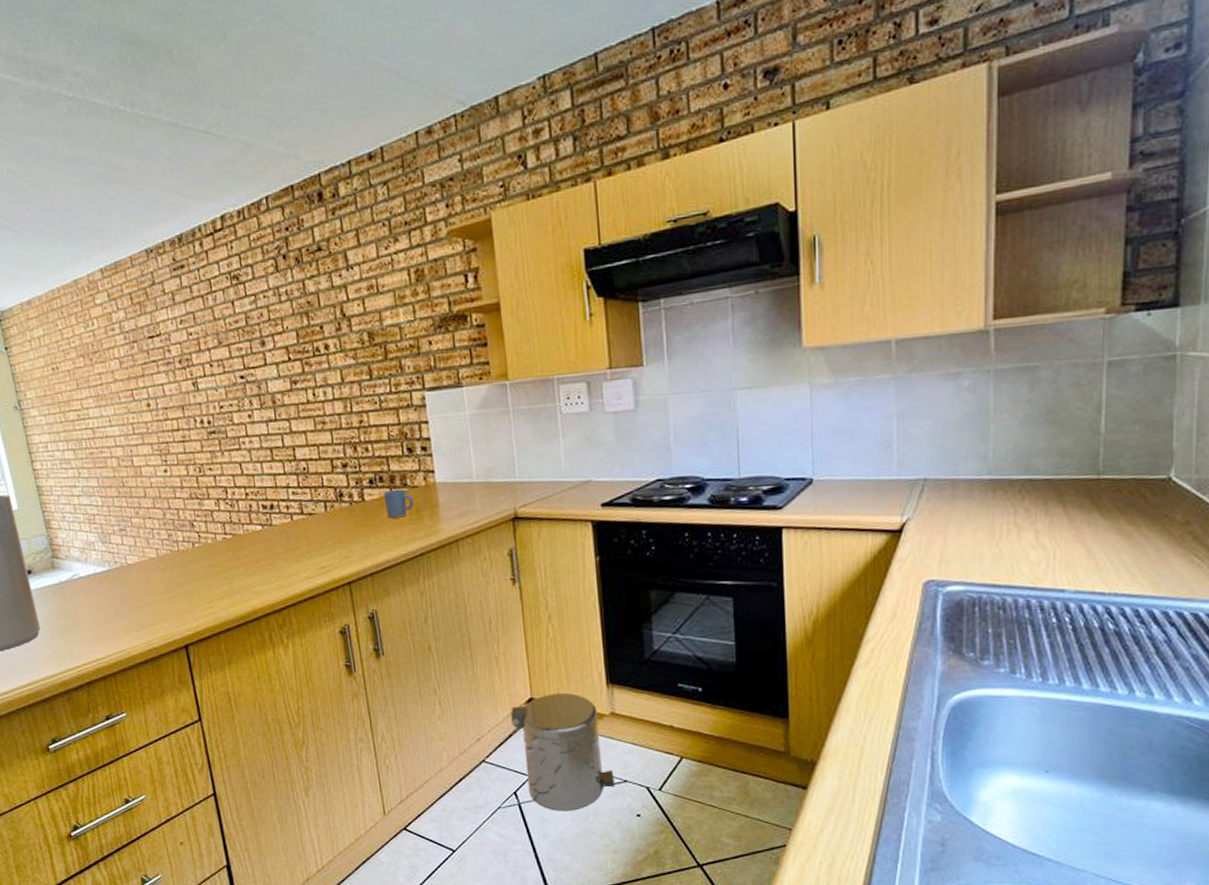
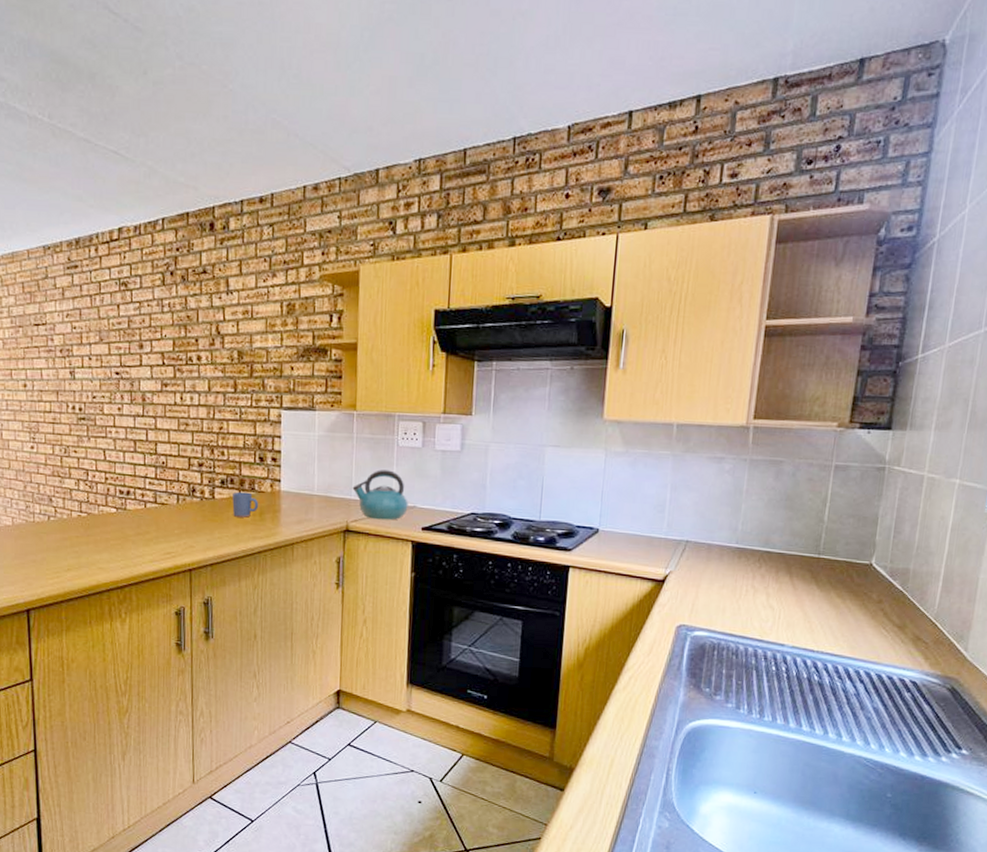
trash can: present [511,693,615,811] -> none [320,688,403,794]
kettle: none [515,443,582,502] -> present [352,470,408,520]

